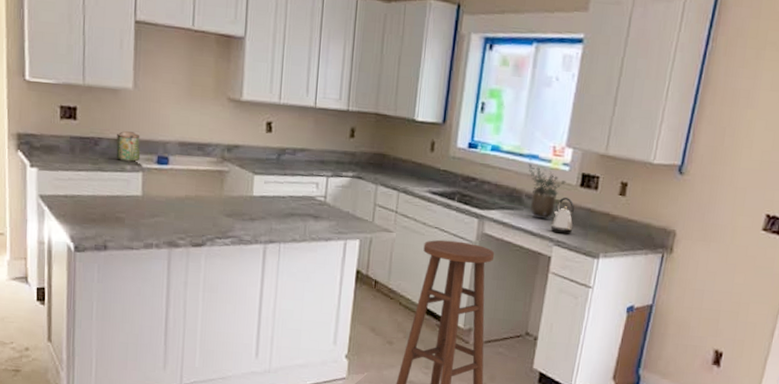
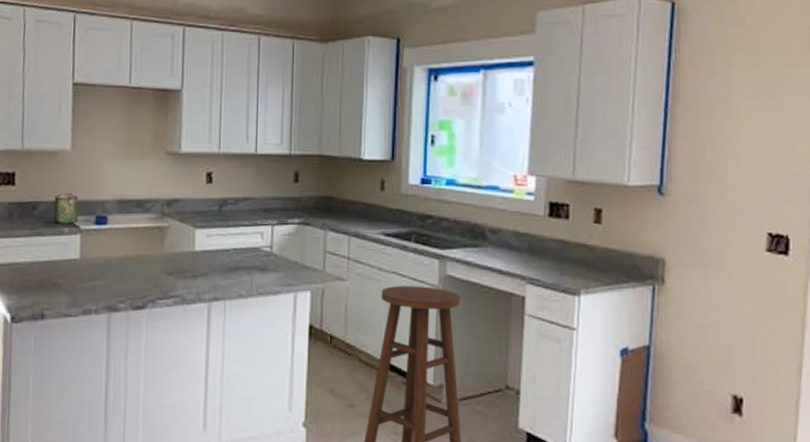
potted plant: present [528,158,566,219] -> none [488,189,533,255]
kettle: present [550,197,575,234] -> none [521,229,546,270]

